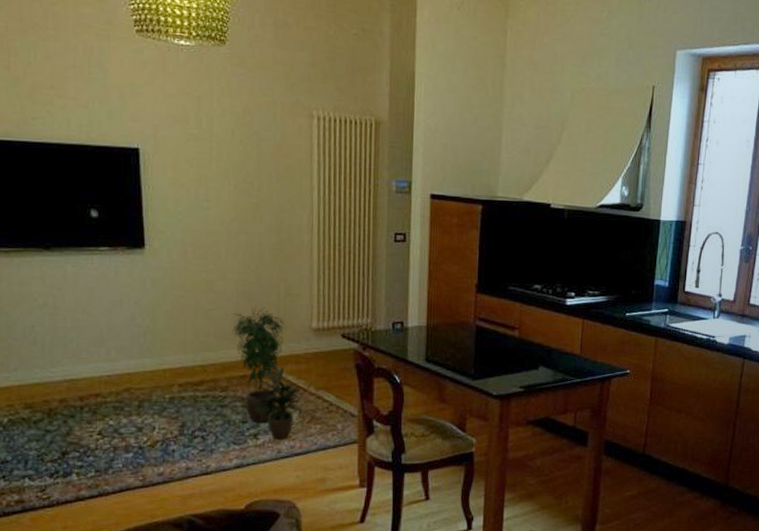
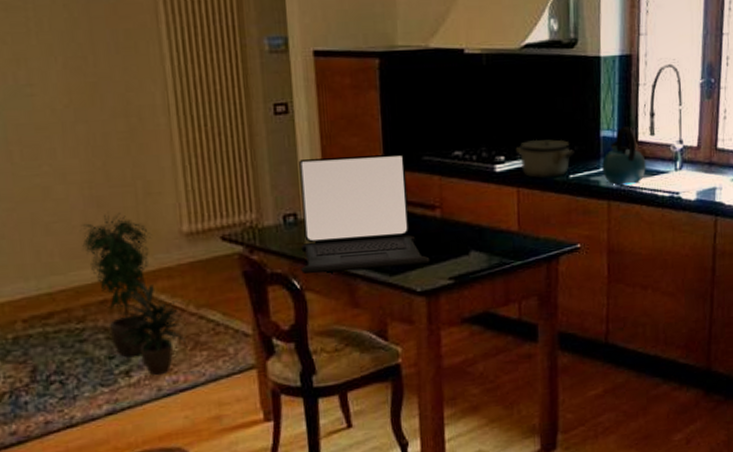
laptop: none [402,280,507,374] -> present [299,154,430,274]
saucepan: none [584,281,632,314] -> present [515,139,575,179]
kettle: none [653,278,690,326] -> present [602,127,646,185]

